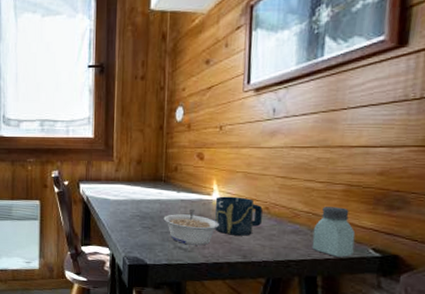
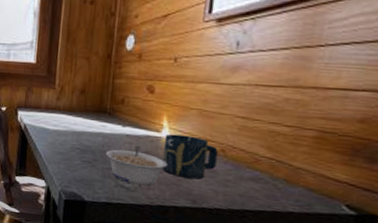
saltshaker: present [311,207,356,257] -> none [272,153,327,212]

